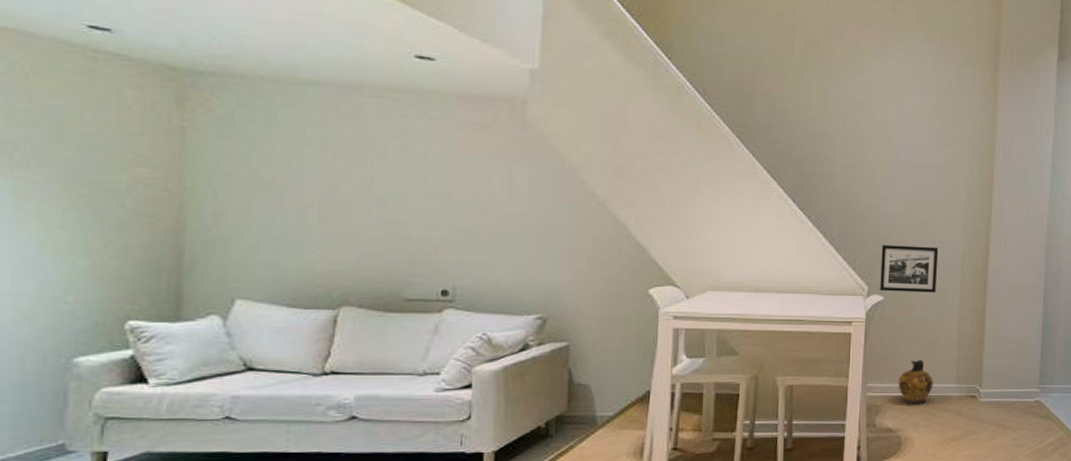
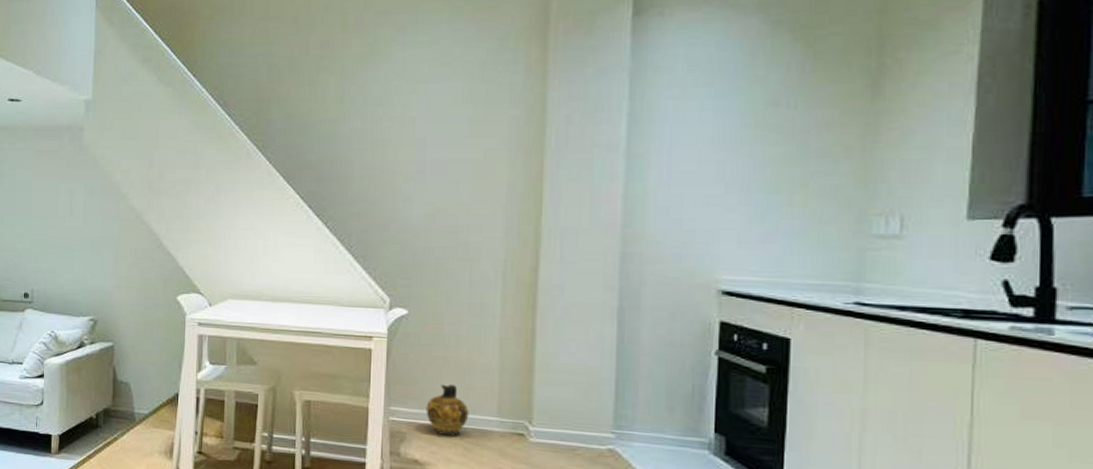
picture frame: present [880,245,939,293] -> none [403,252,473,308]

